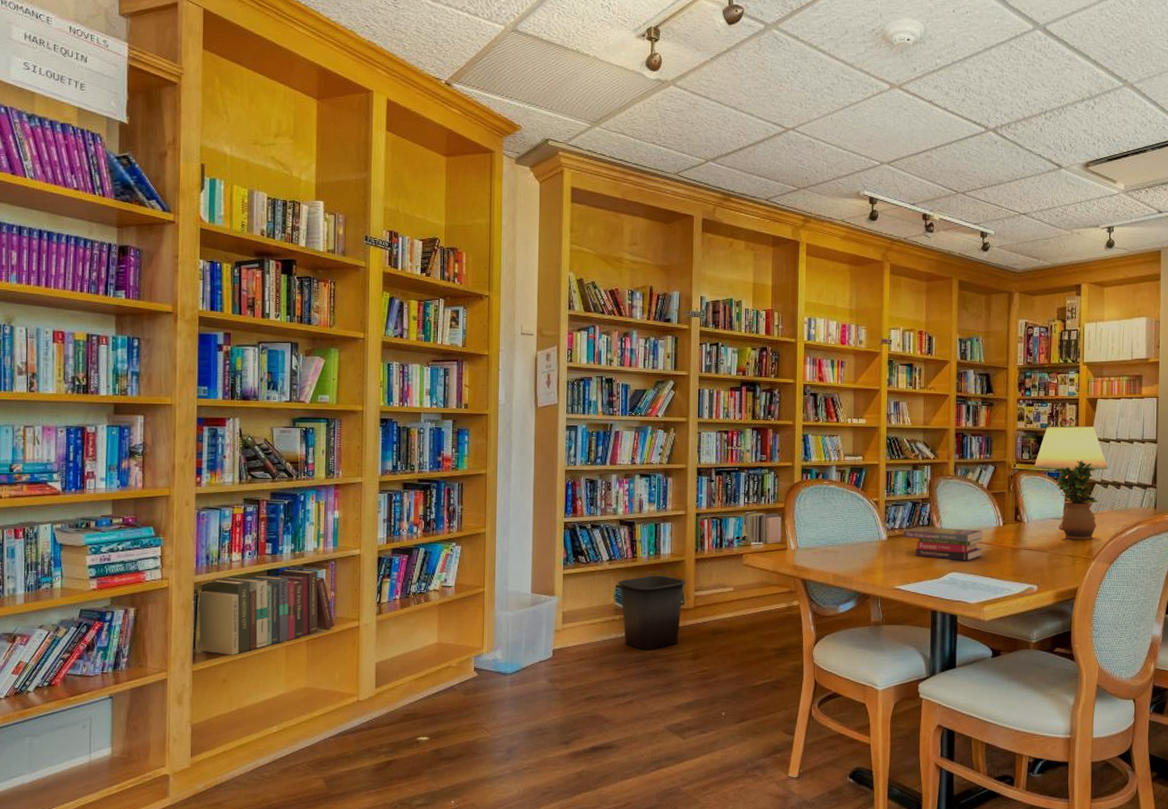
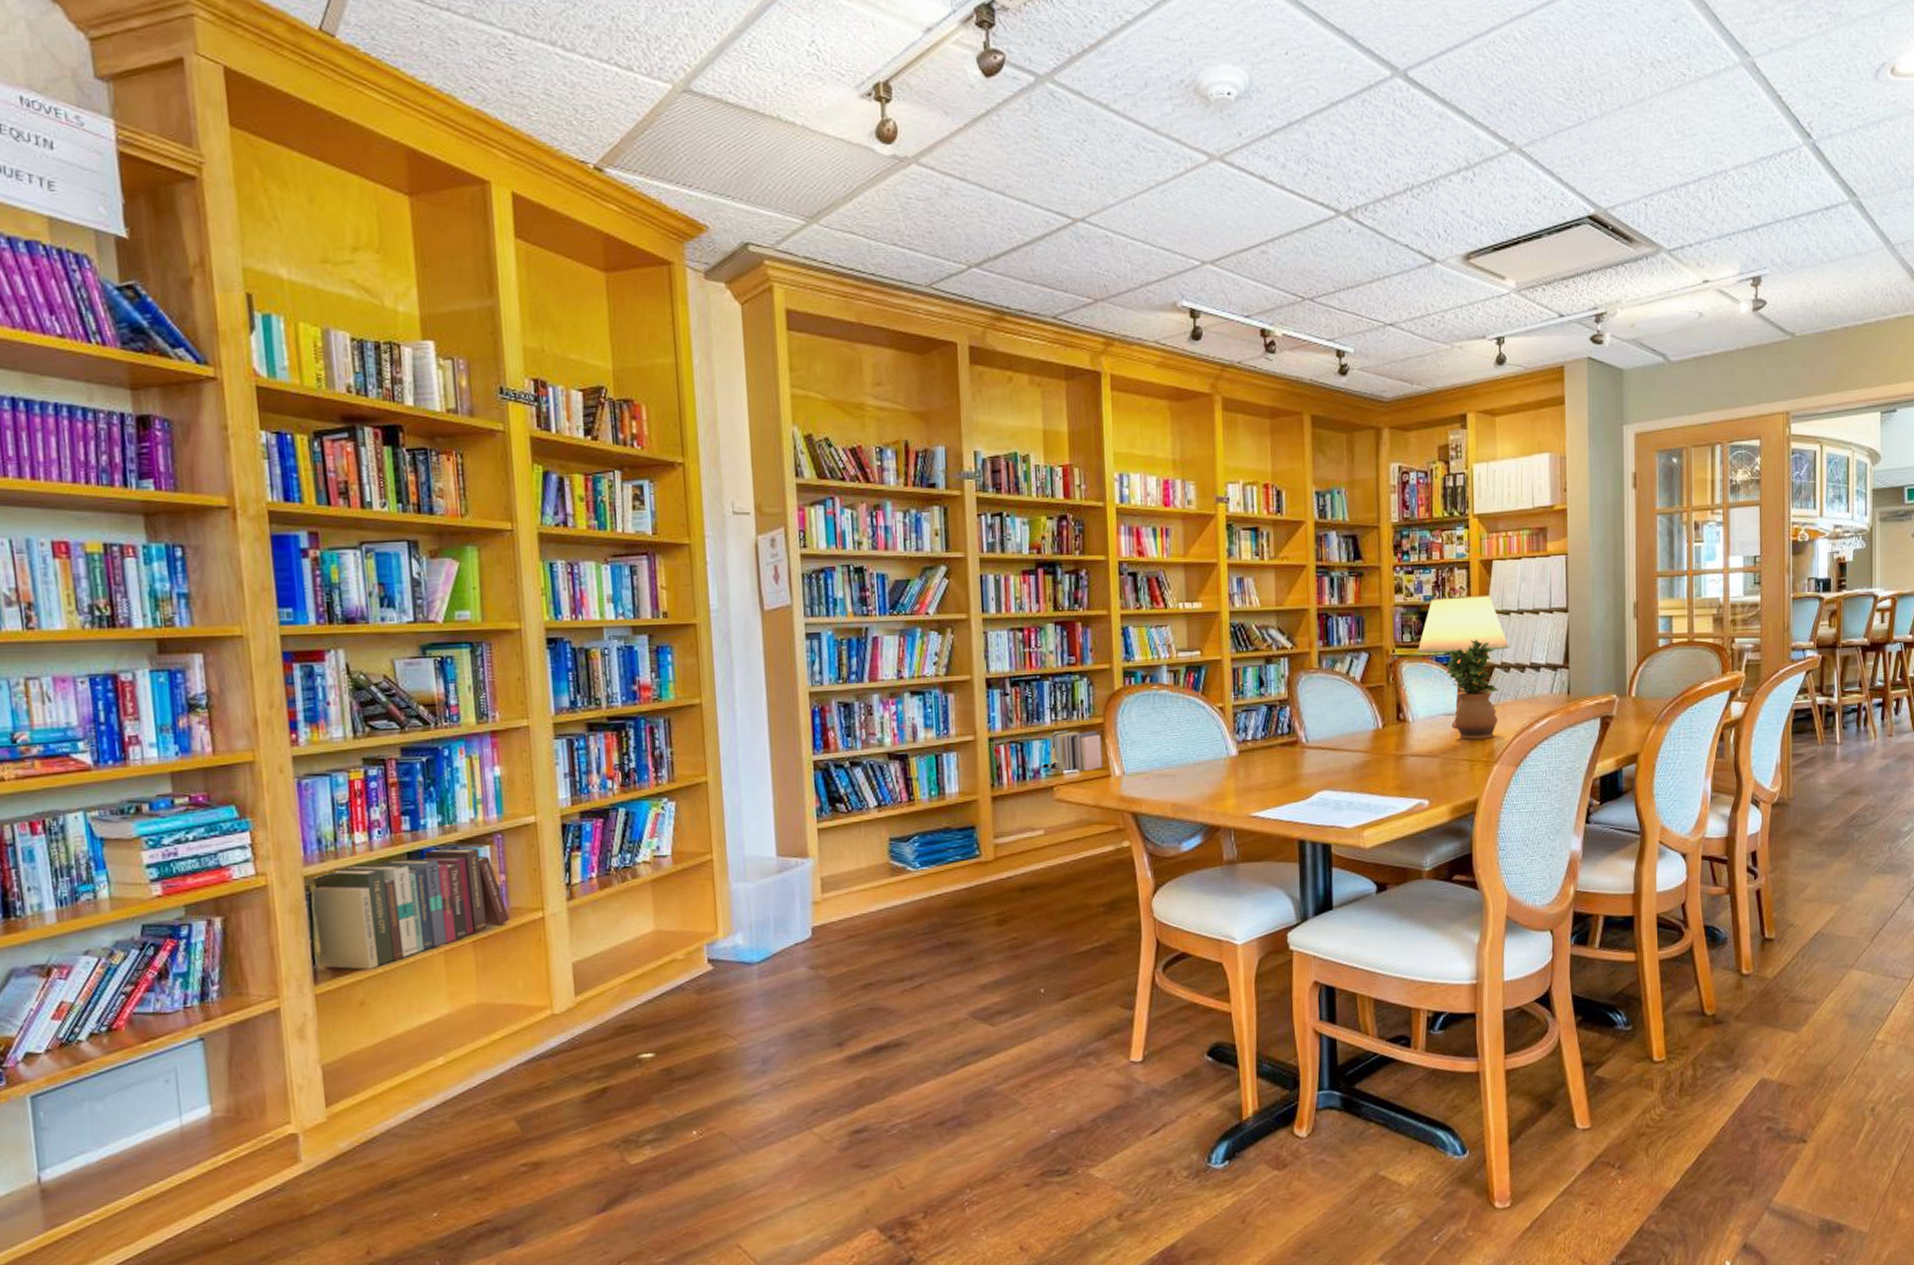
waste bin: present [618,575,686,651] -> none [891,820,982,919]
books: present [902,526,984,561] -> none [1257,735,1359,776]

